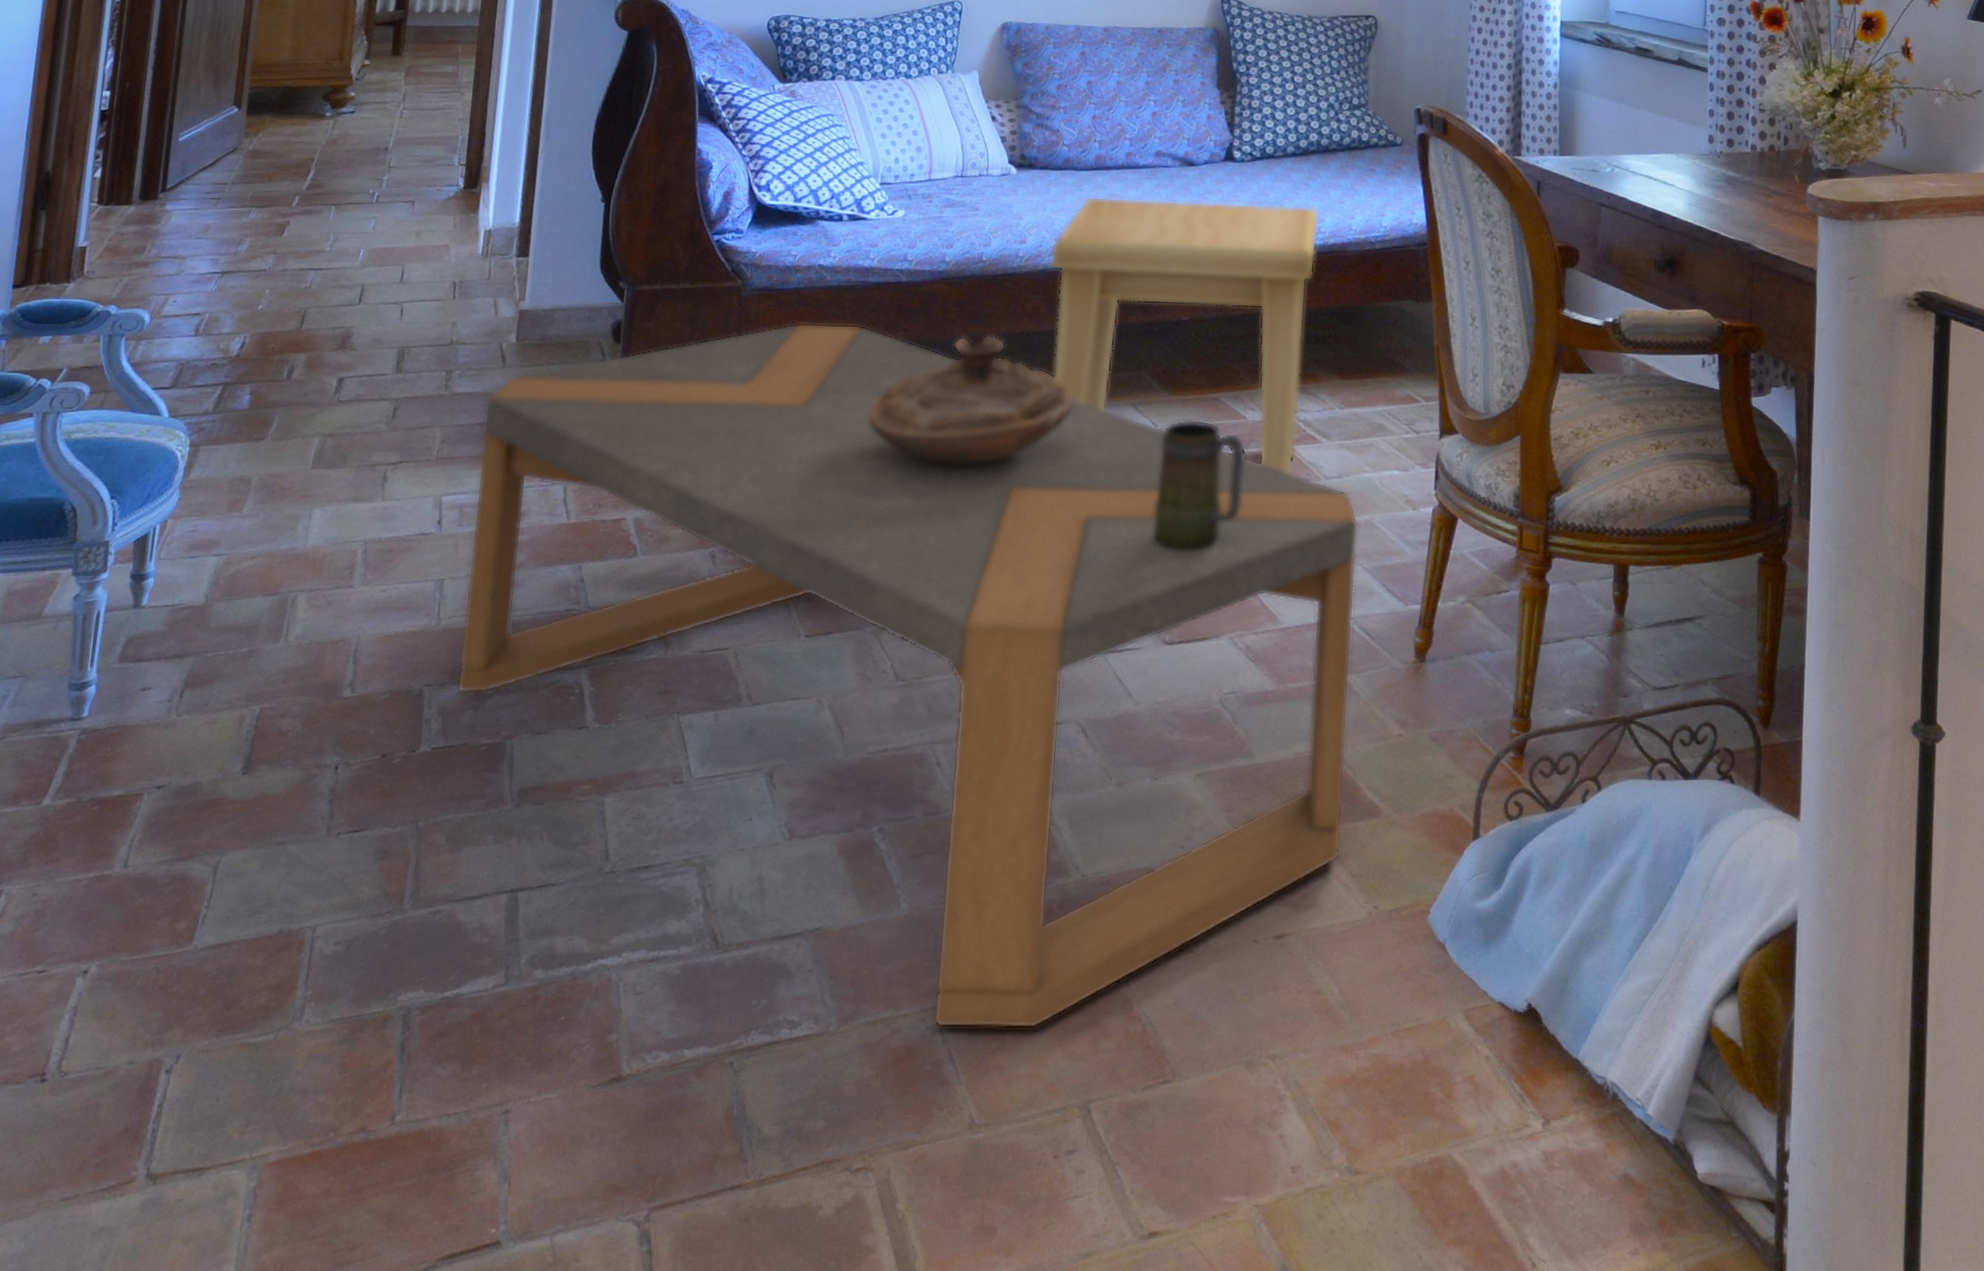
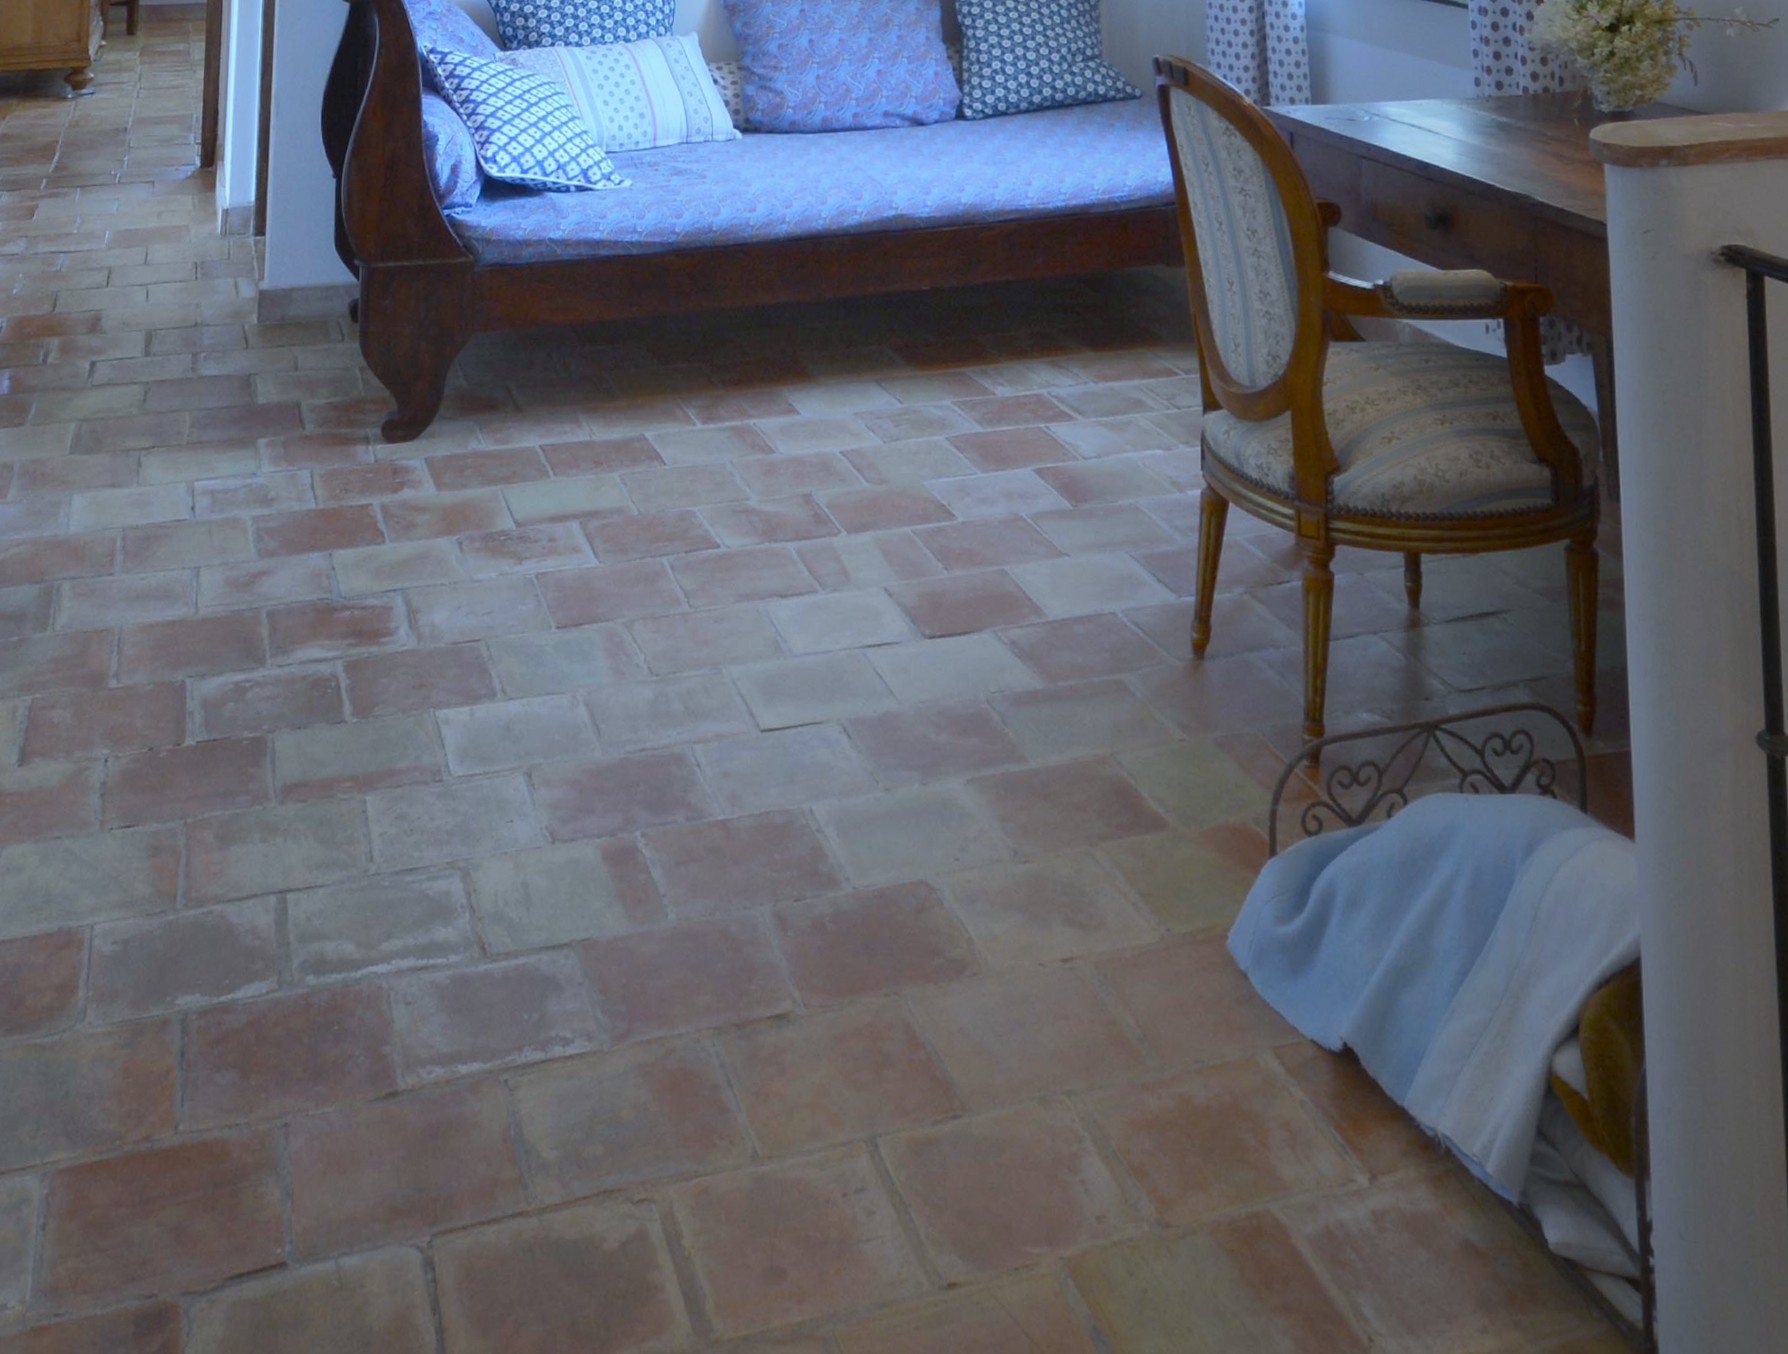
coffee table: present [456,323,1358,1029] -> none [216,299,1126,1054]
decorative bowl: present [868,334,1074,465] -> none [607,308,815,446]
side table: present [1049,196,1320,475] -> none [781,160,1059,455]
mug: present [1153,419,1248,551] -> none [906,395,1000,538]

